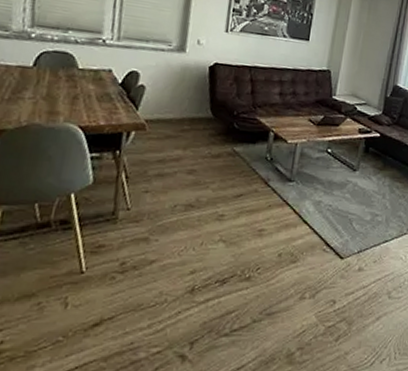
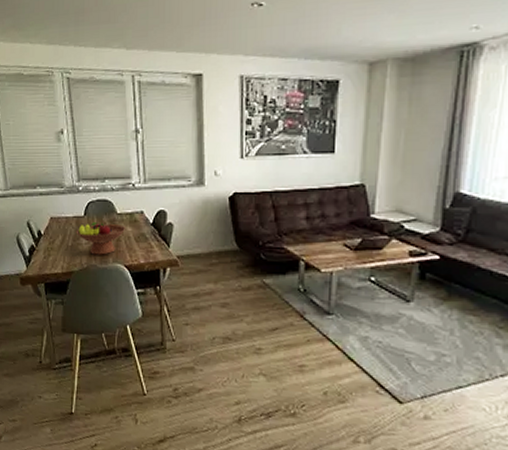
fruit bowl: none [17,74,88,113] -> present [76,221,126,255]

